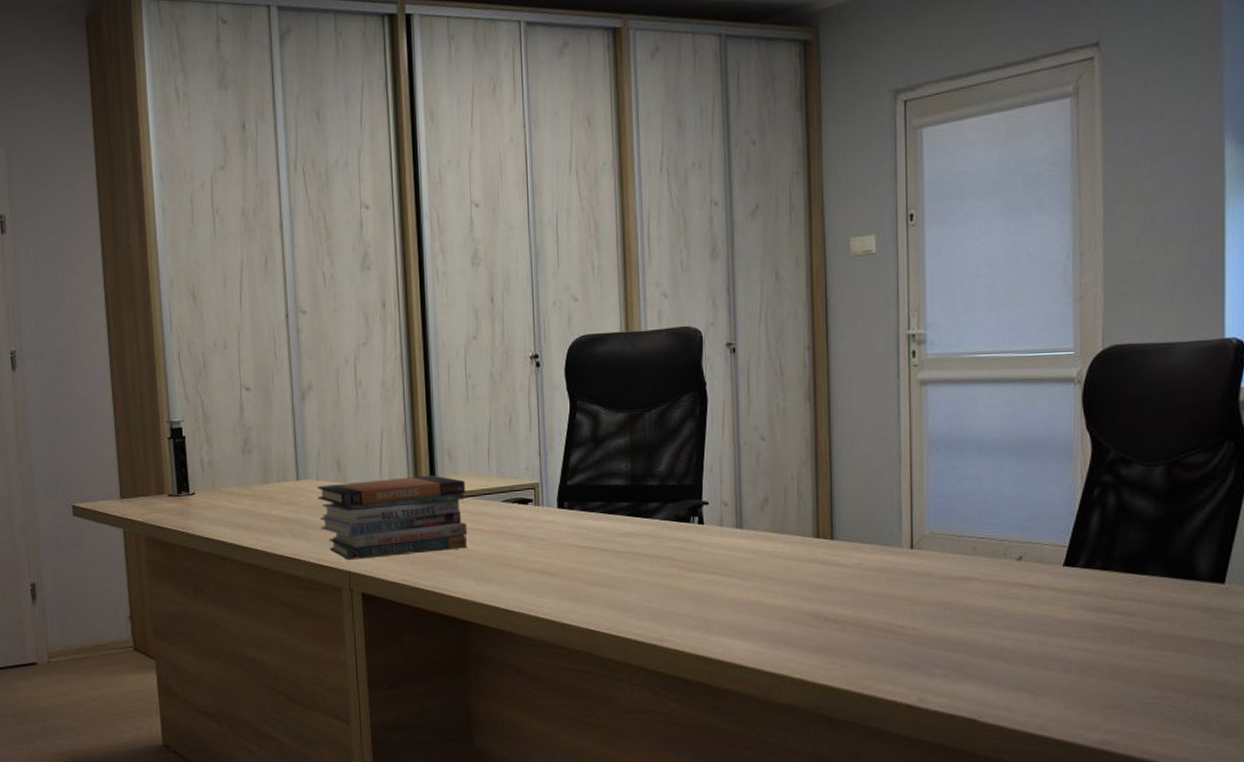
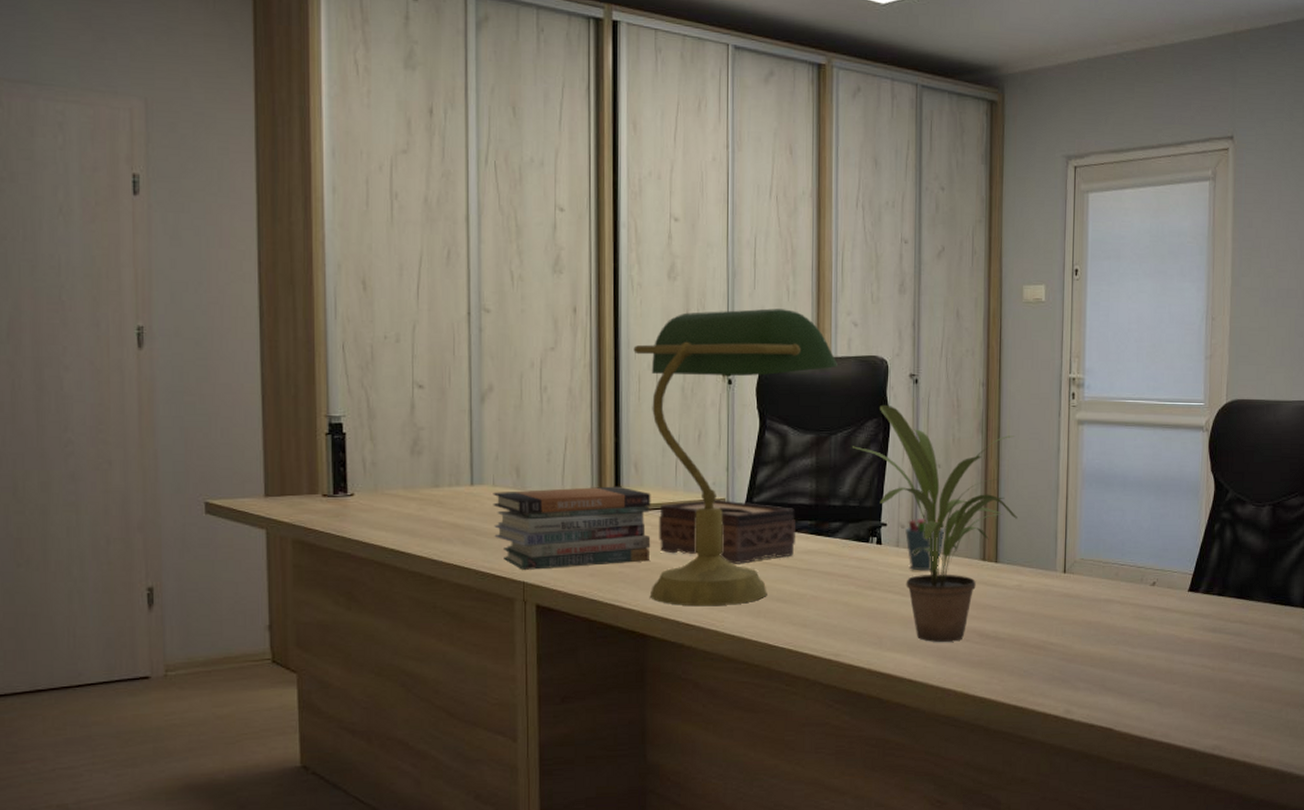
desk lamp: none [441,285,648,592] -> present [633,308,837,607]
tissue box: none [474,484,613,549] -> present [659,500,796,564]
potted plant: none [667,377,854,626] -> present [851,404,1018,642]
pen holder: none [729,483,773,551] -> present [905,507,945,571]

